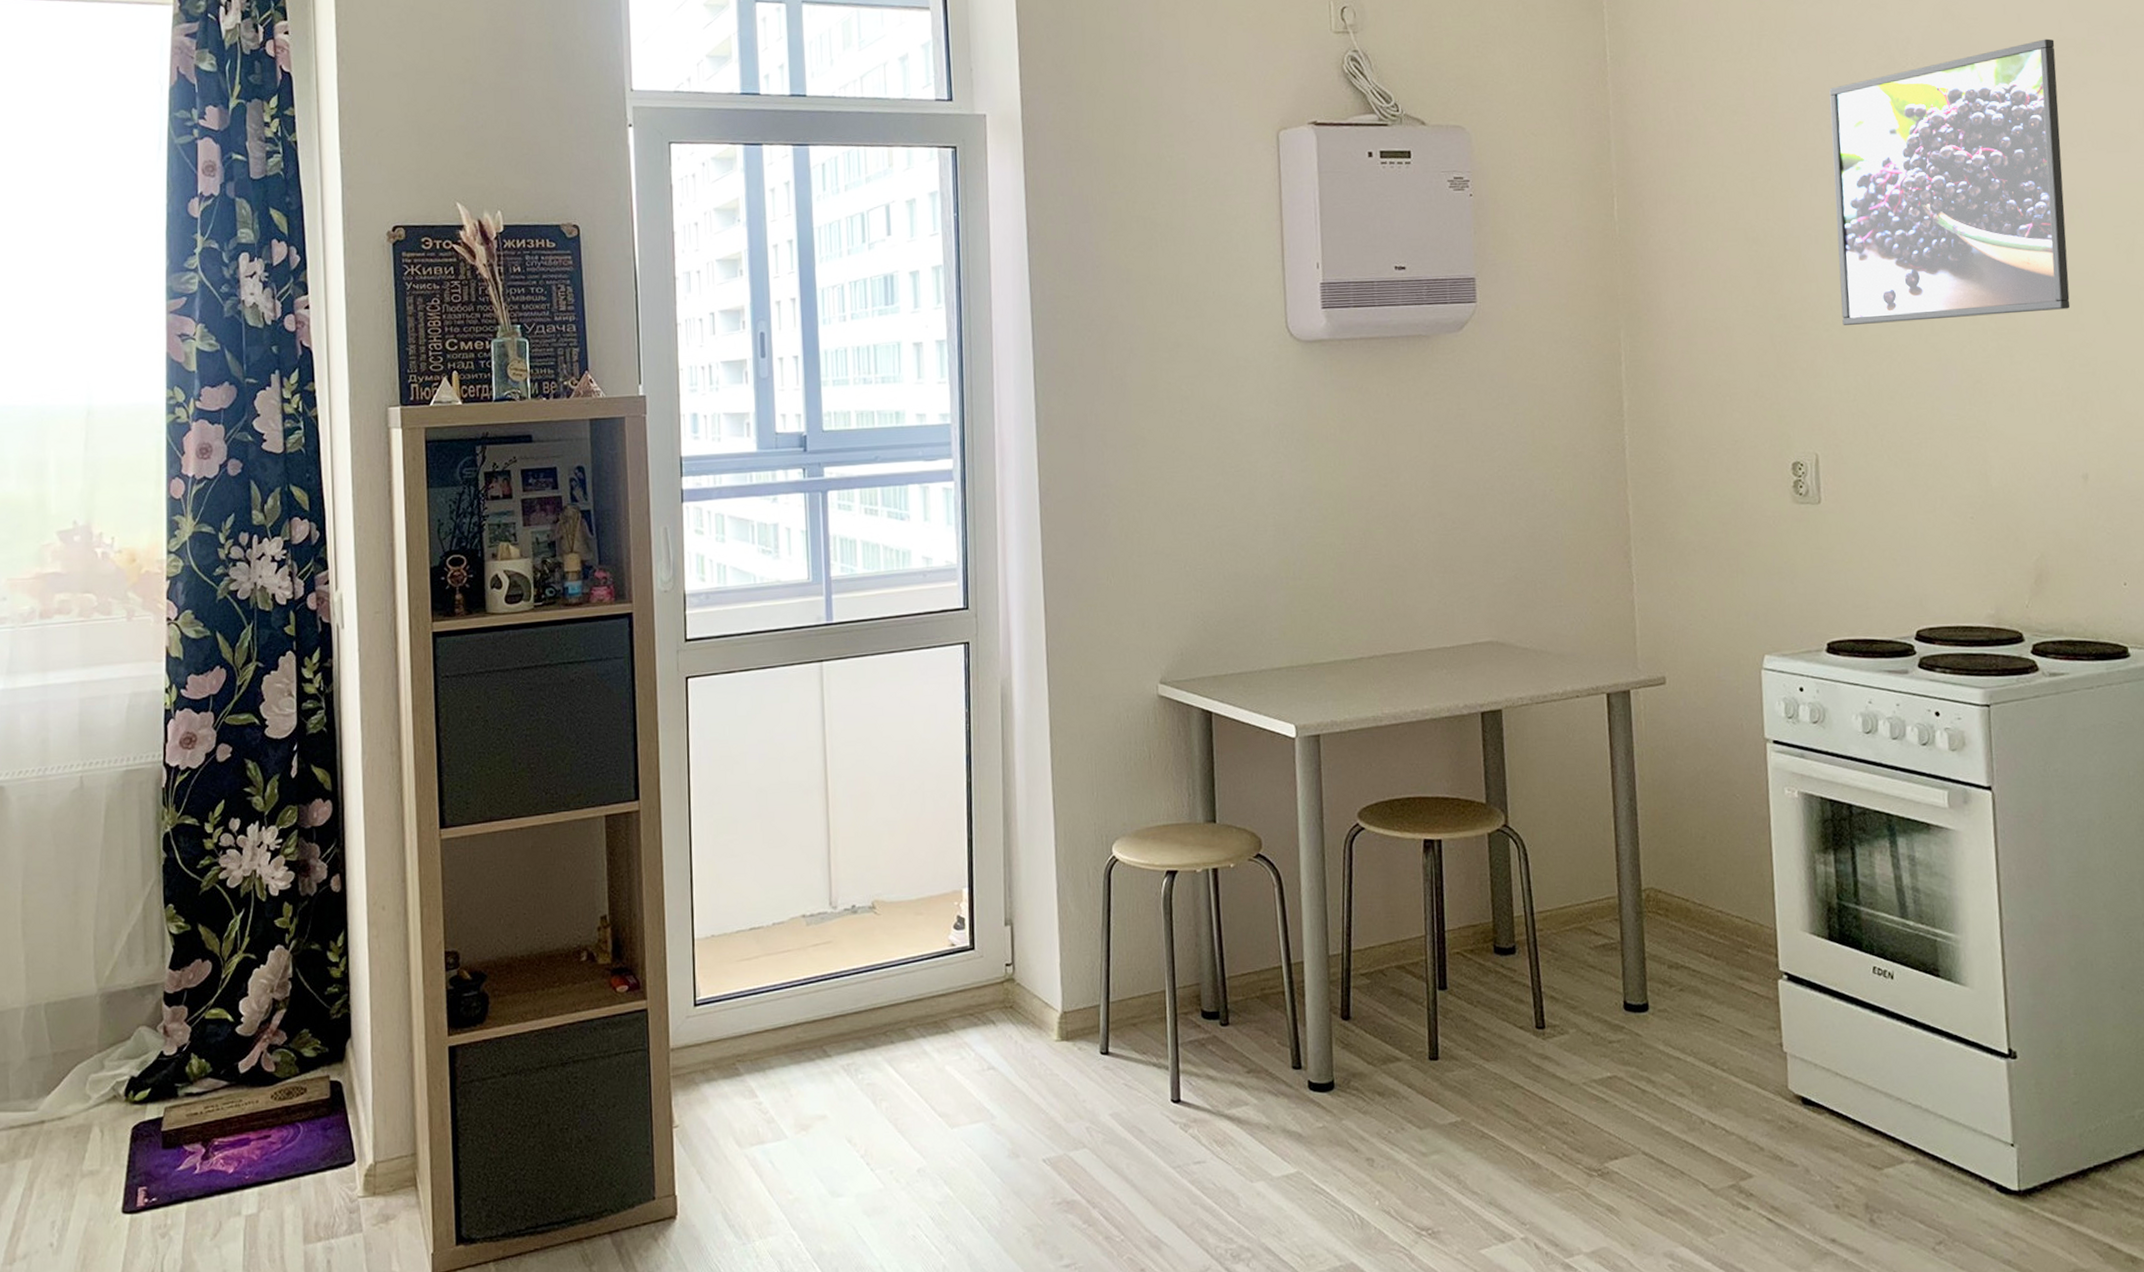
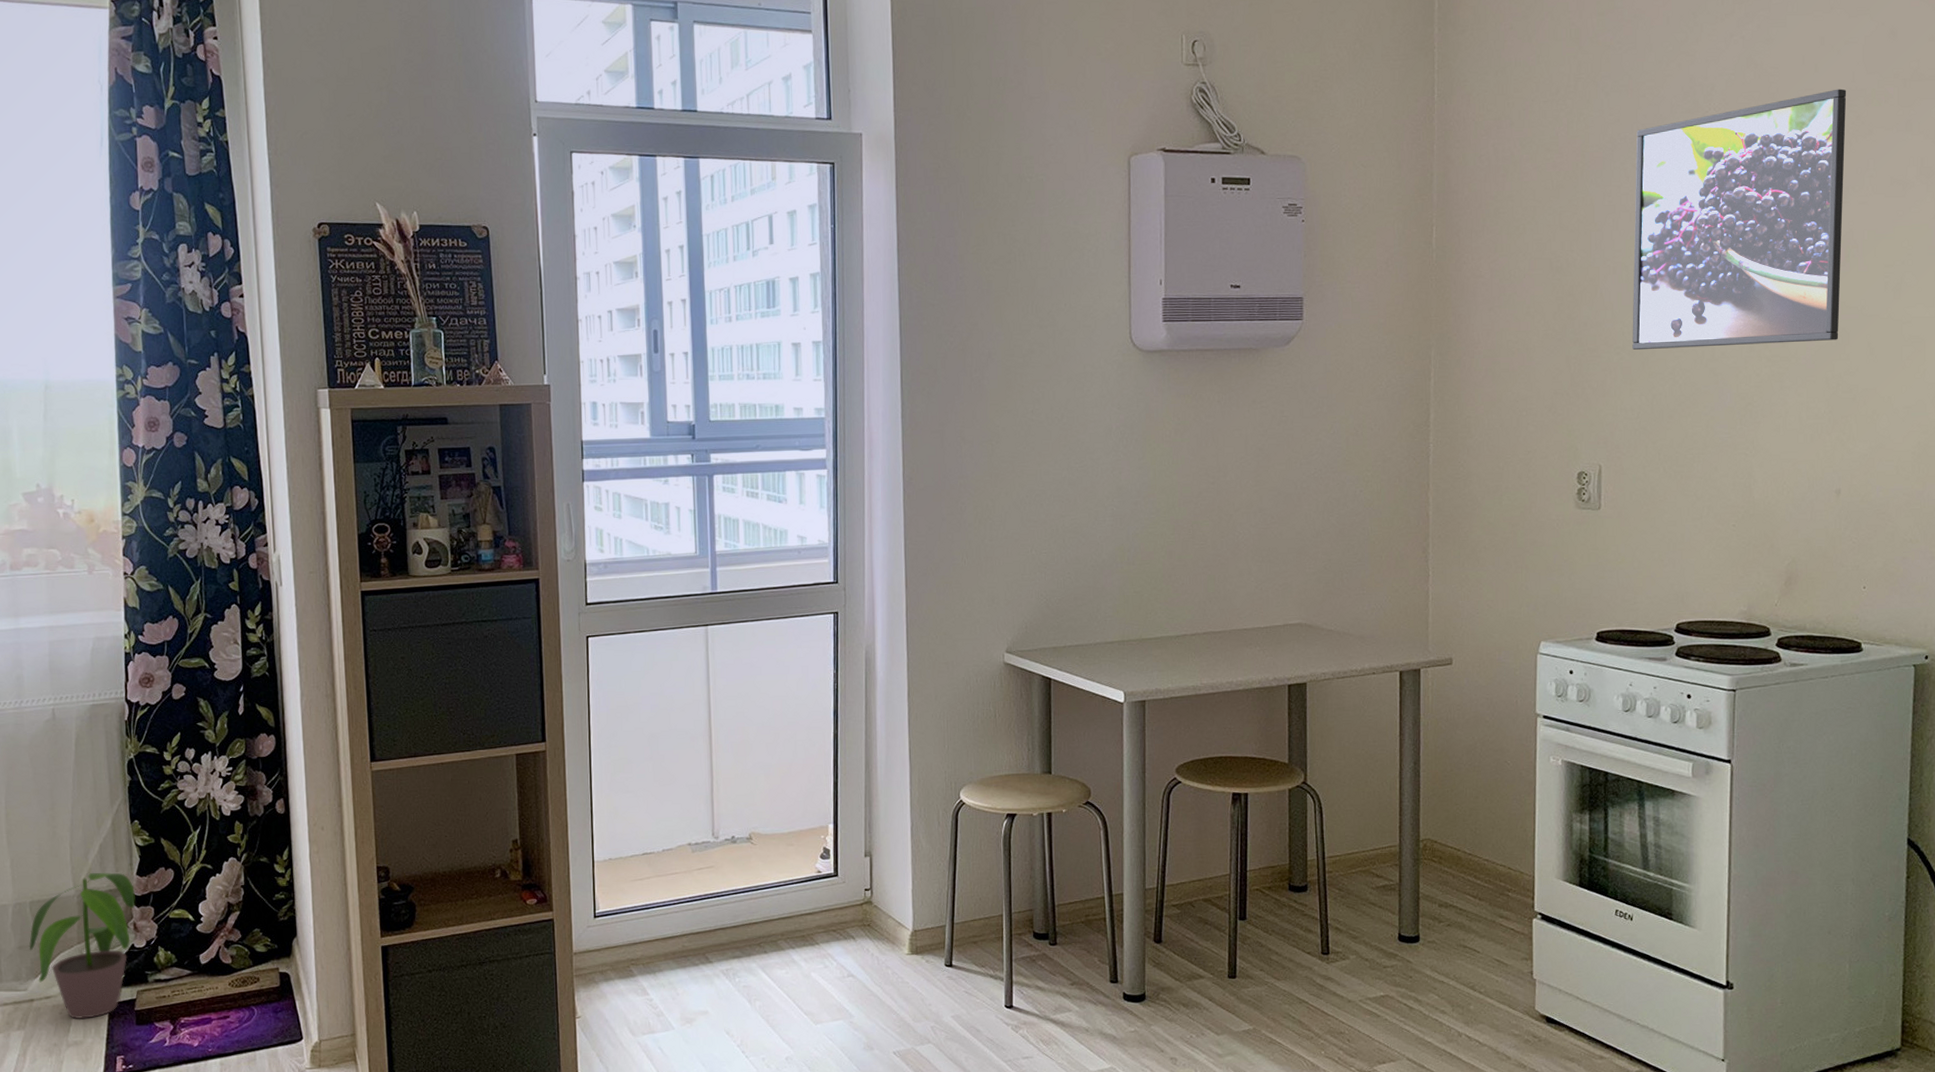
potted plant: none [42,966,167,1144] -> present [29,872,136,1020]

